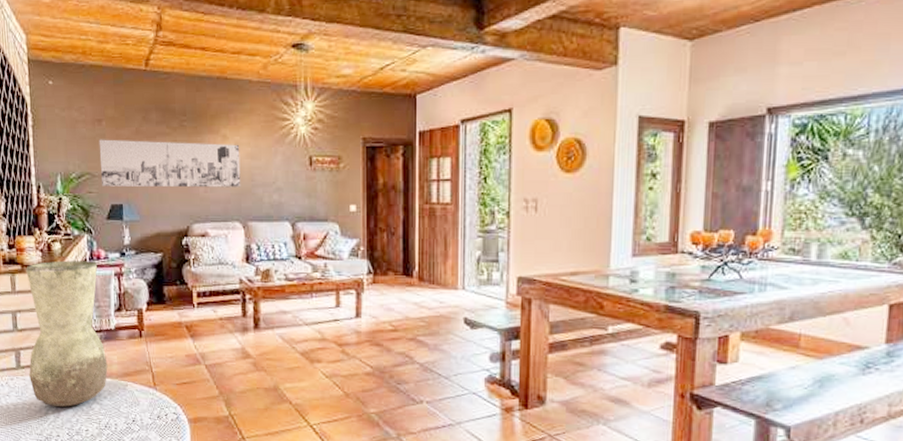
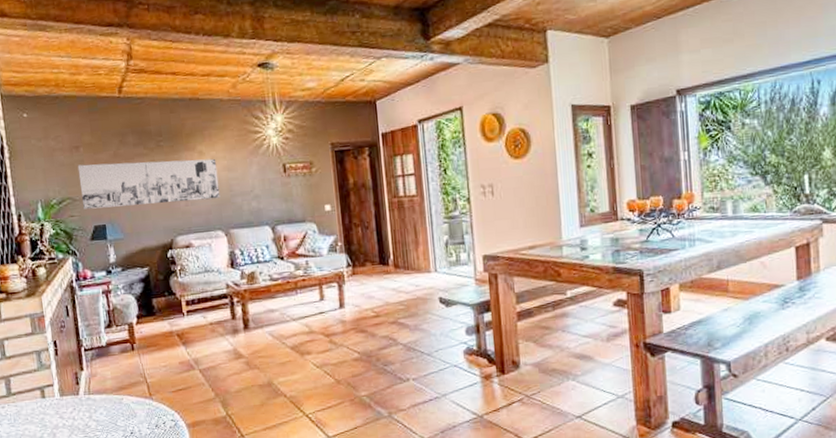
vase: present [26,260,108,407] -> none [11,282,102,429]

